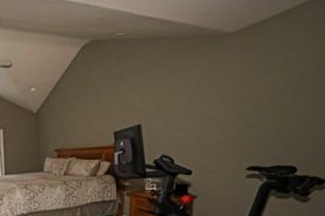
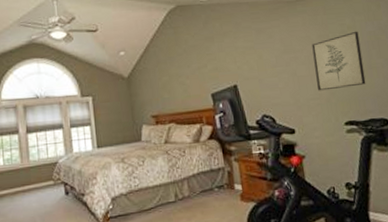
wall art: none [226,70,289,135] -> present [312,31,366,91]

